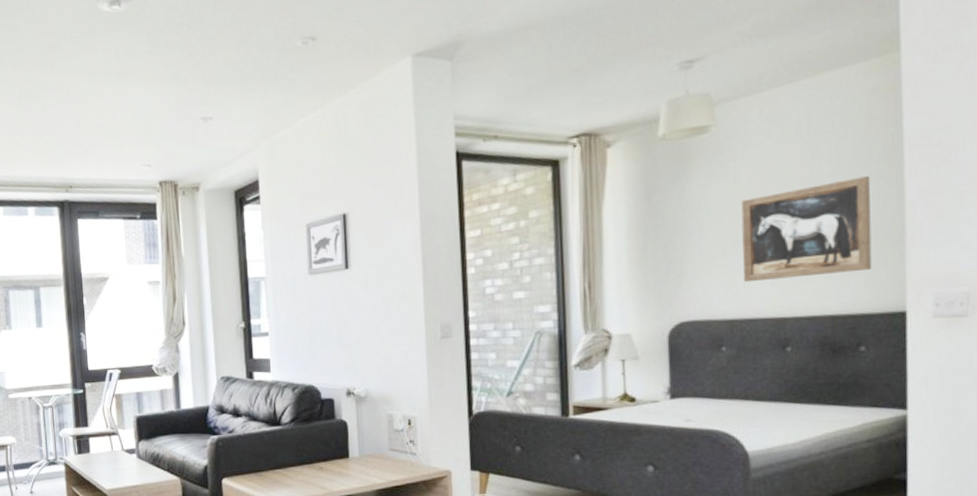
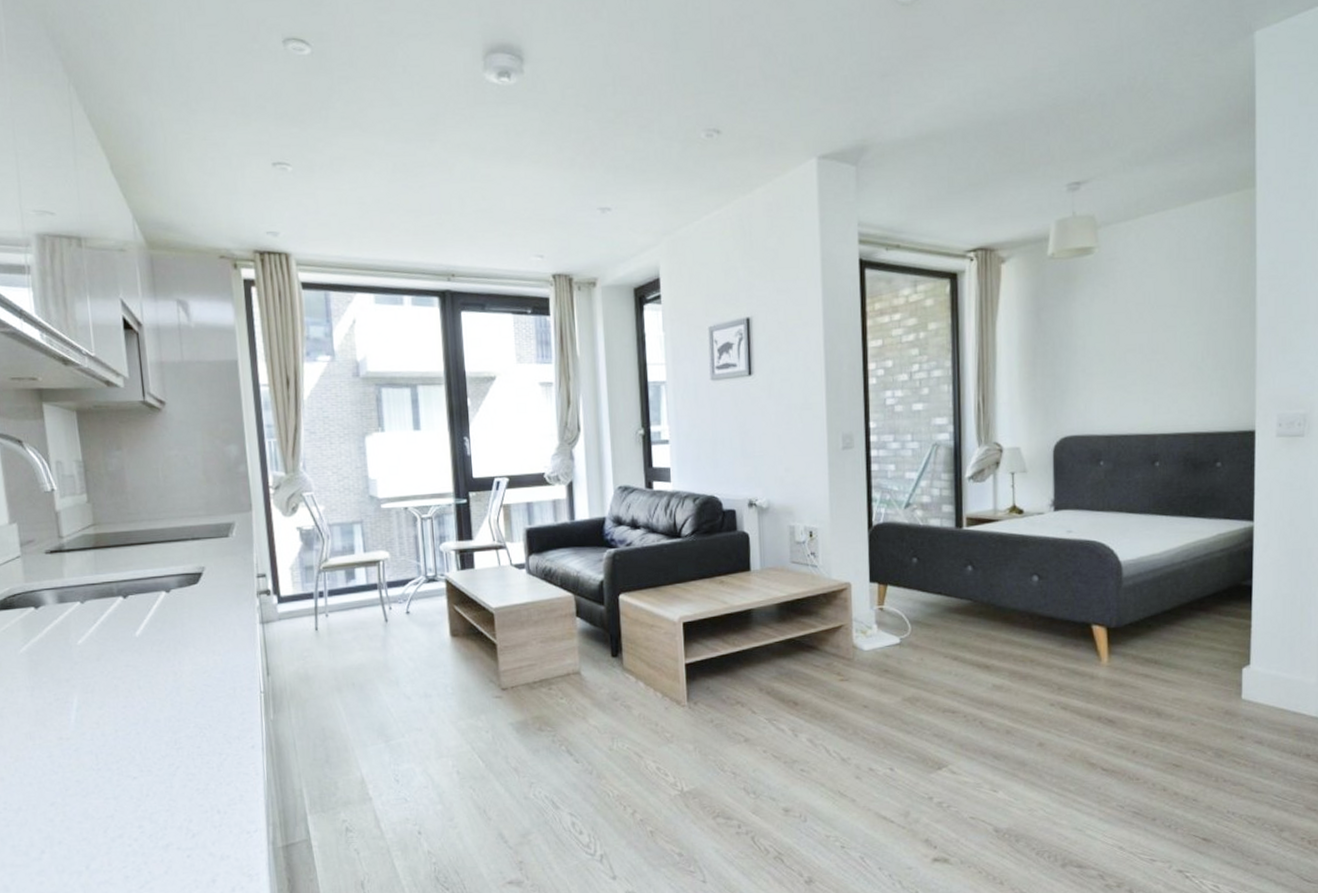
wall art: present [741,176,872,283] -> none [1119,303,1228,400]

